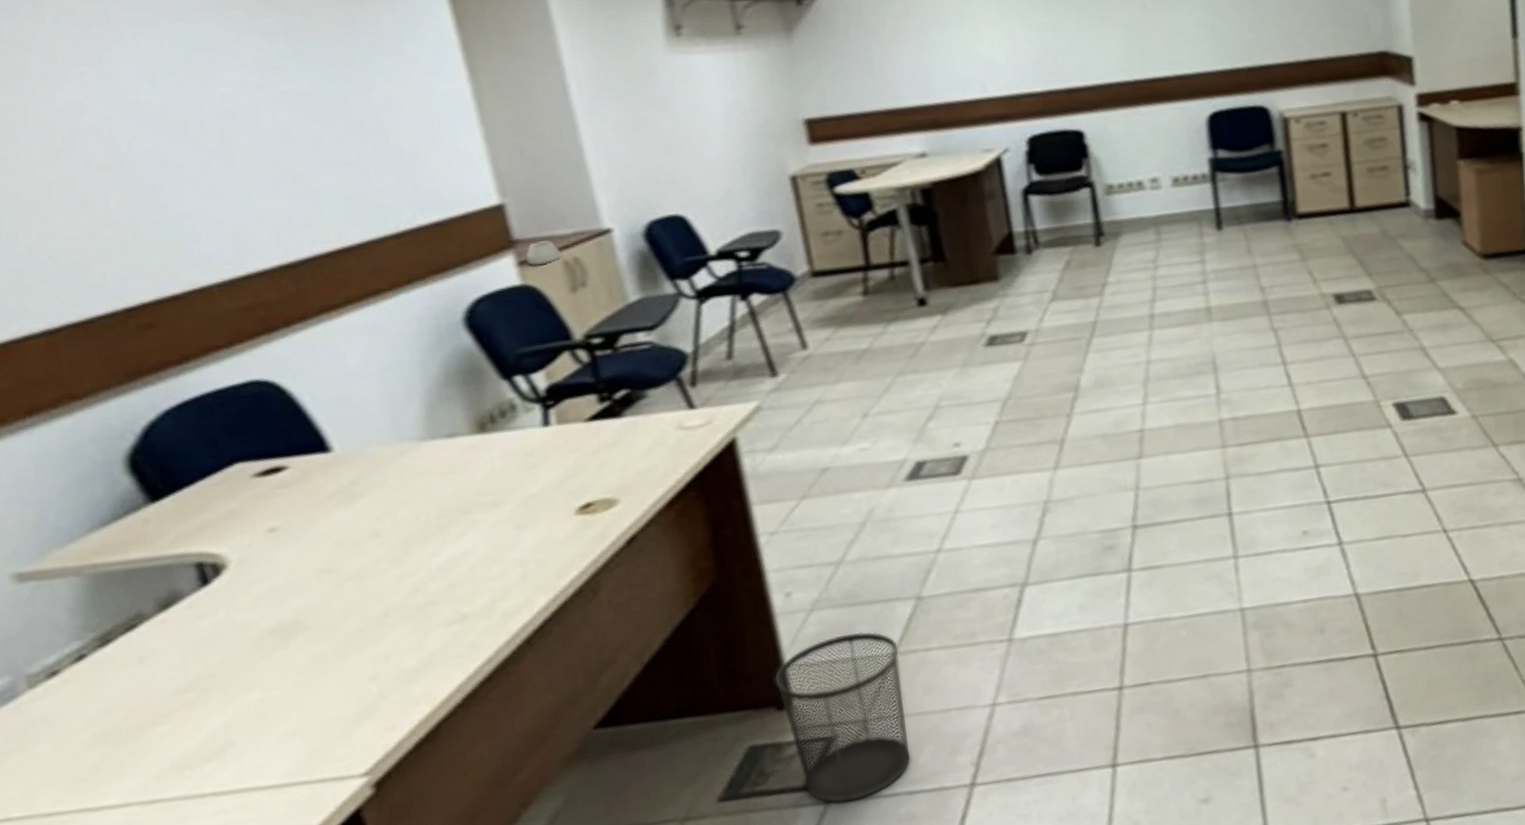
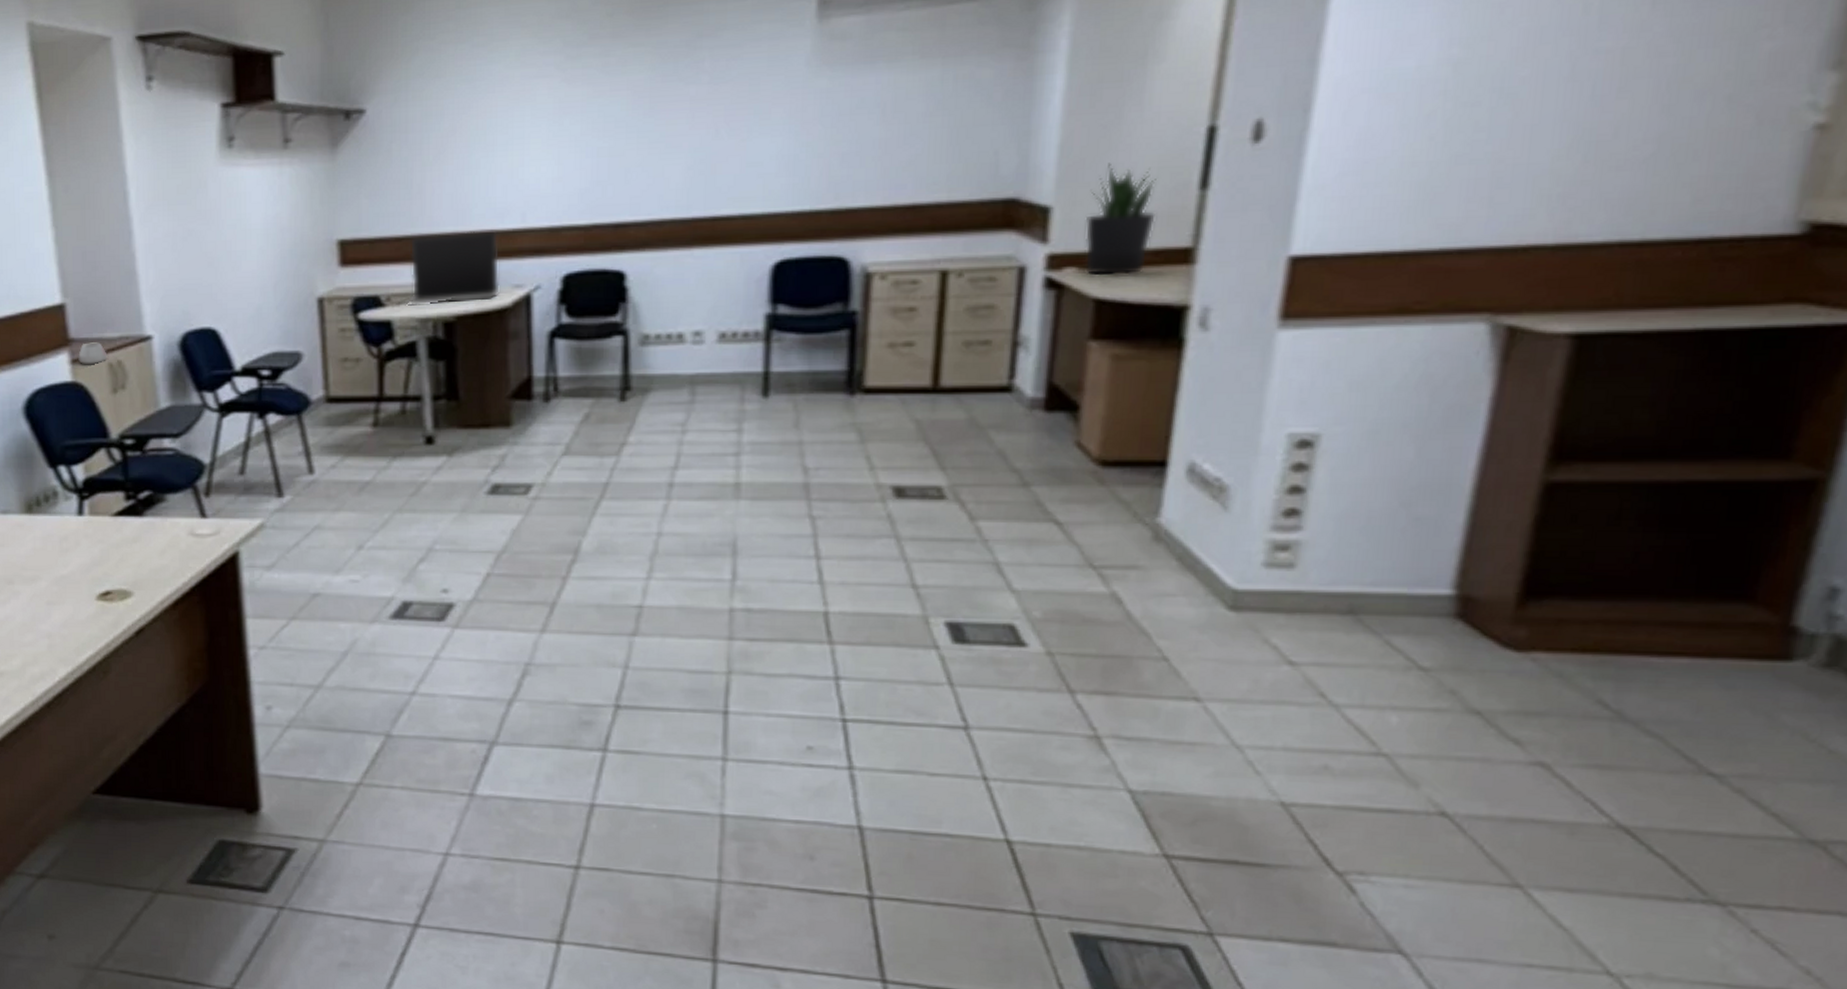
waste bin: present [774,631,912,804] -> none [248,756,363,913]
laptop computer: none [877,101,971,176] -> present [406,230,500,306]
planter: none [1438,20,1487,109] -> present [1084,163,1156,277]

